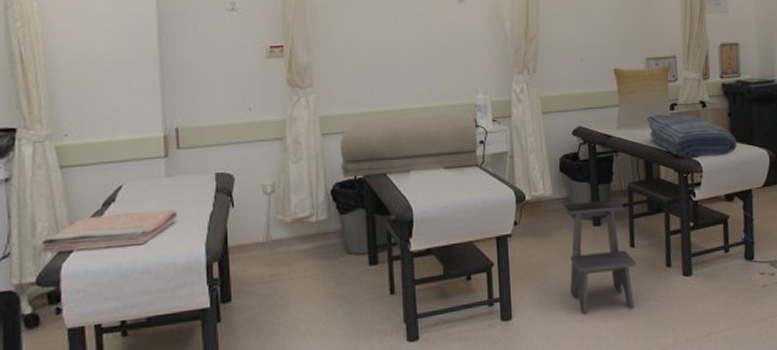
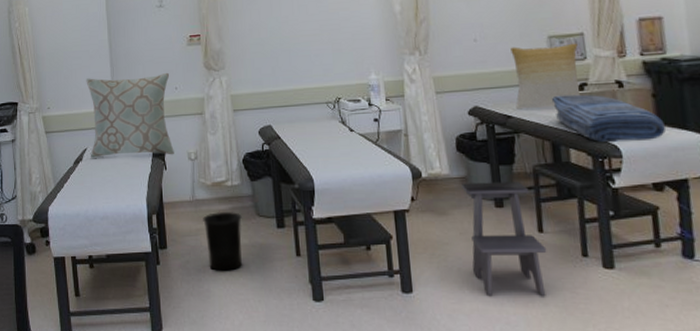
towel: present [41,210,178,253] -> none [35,169,126,198]
pillow: none [124,89,245,198] -> present [86,72,174,158]
waste bin: none [279,251,328,321] -> present [203,211,242,271]
towel: present [339,113,479,177] -> none [248,93,374,149]

